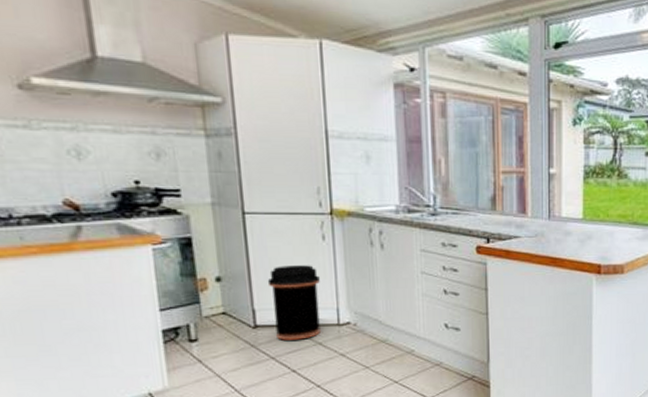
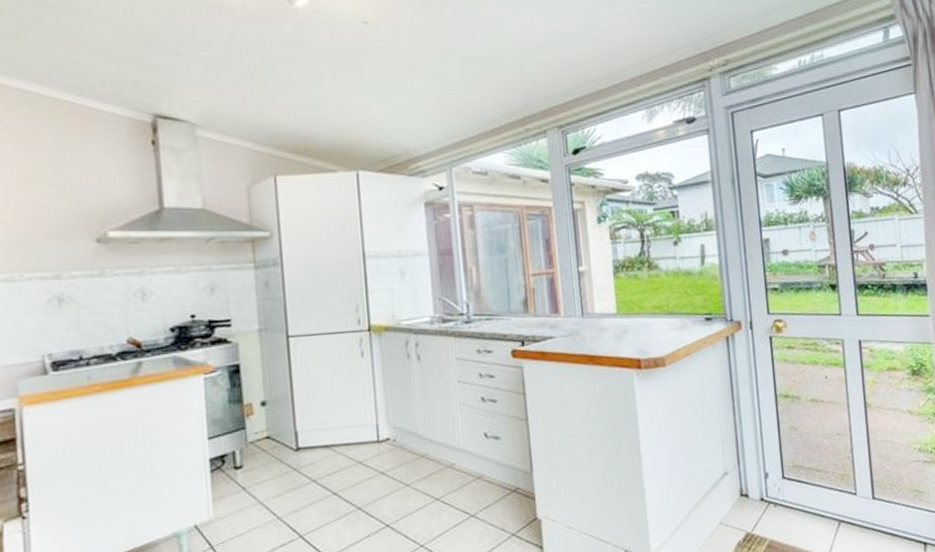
trash can: present [267,265,320,340] -> none [309,382,361,462]

